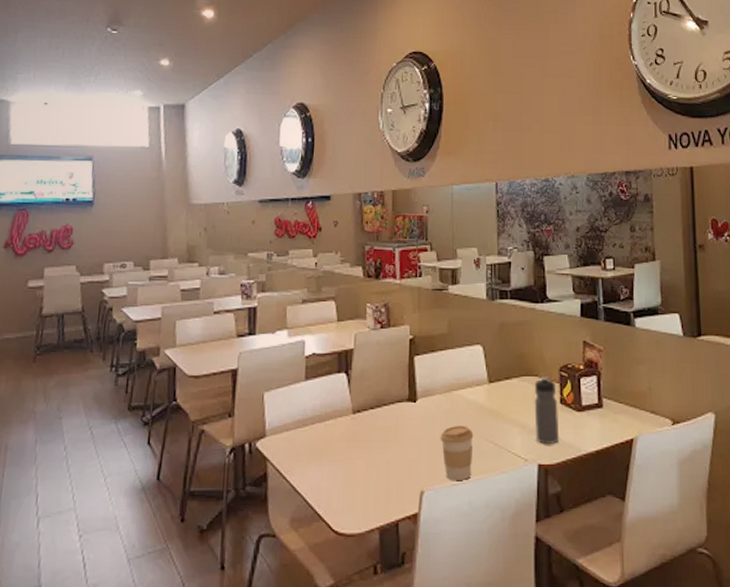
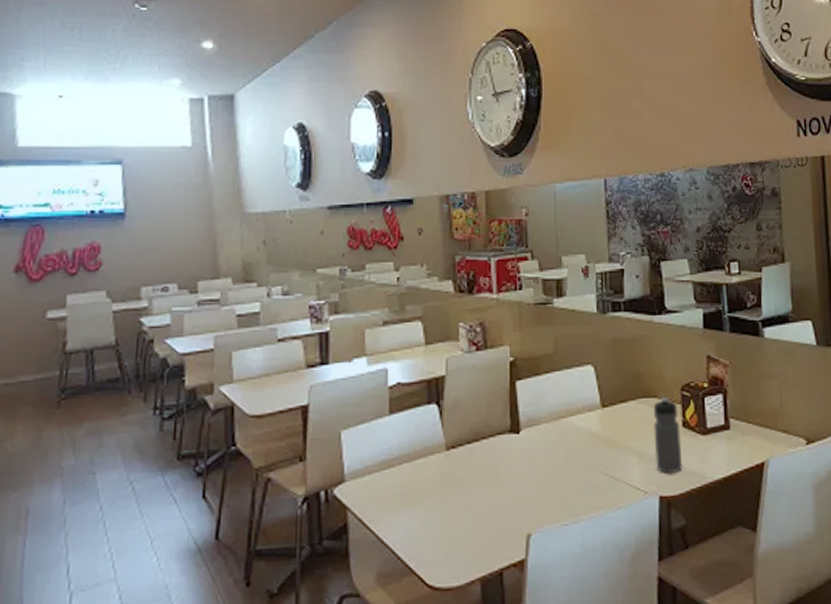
coffee cup: present [440,426,474,481] -> none [548,457,586,521]

